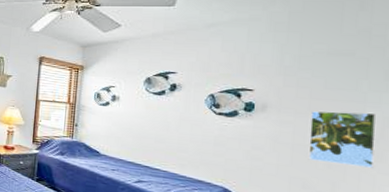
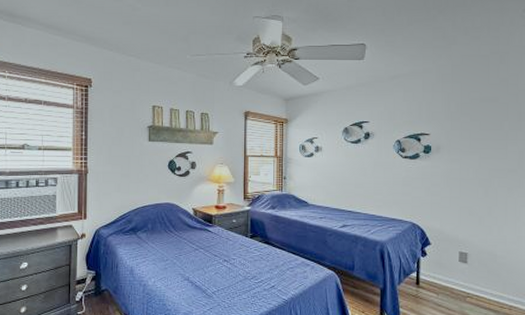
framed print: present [308,111,377,168] -> none [471,148,515,193]

